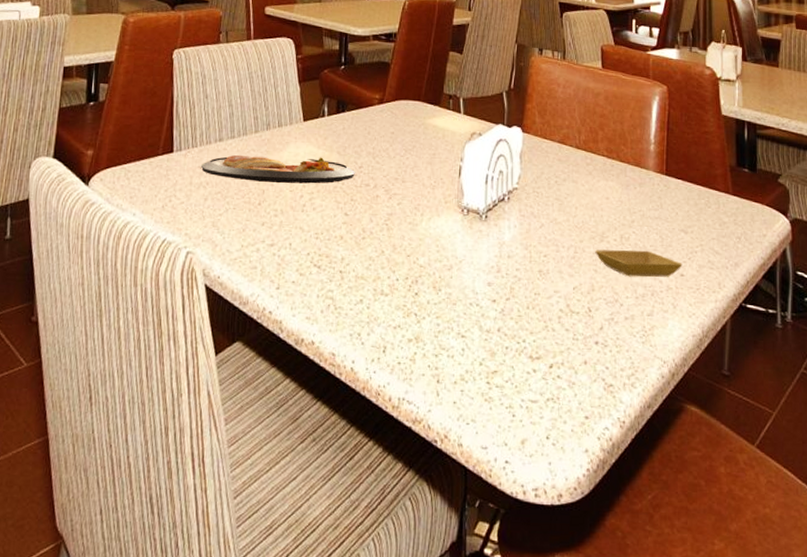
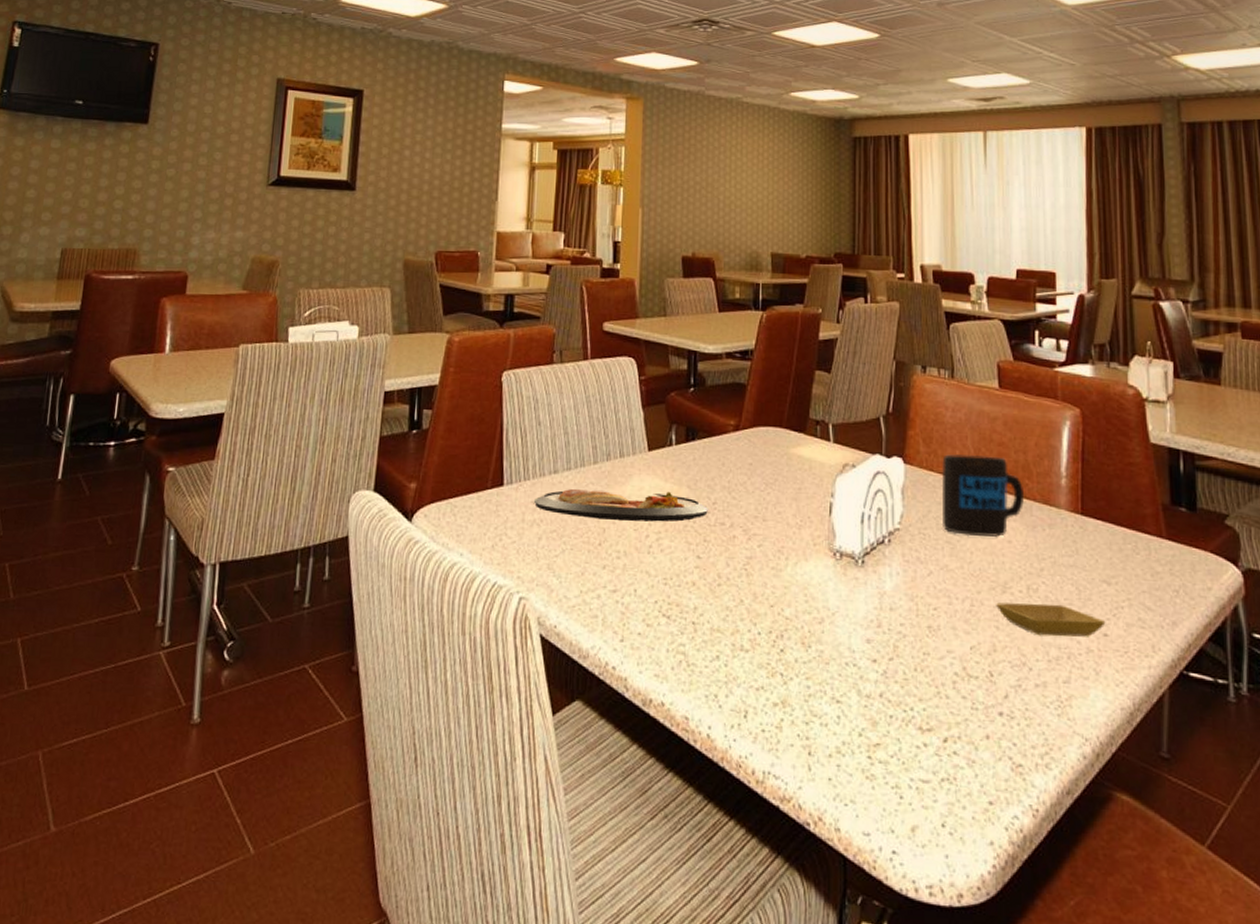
mug: none [552,124,621,194] -> present [941,454,1025,537]

